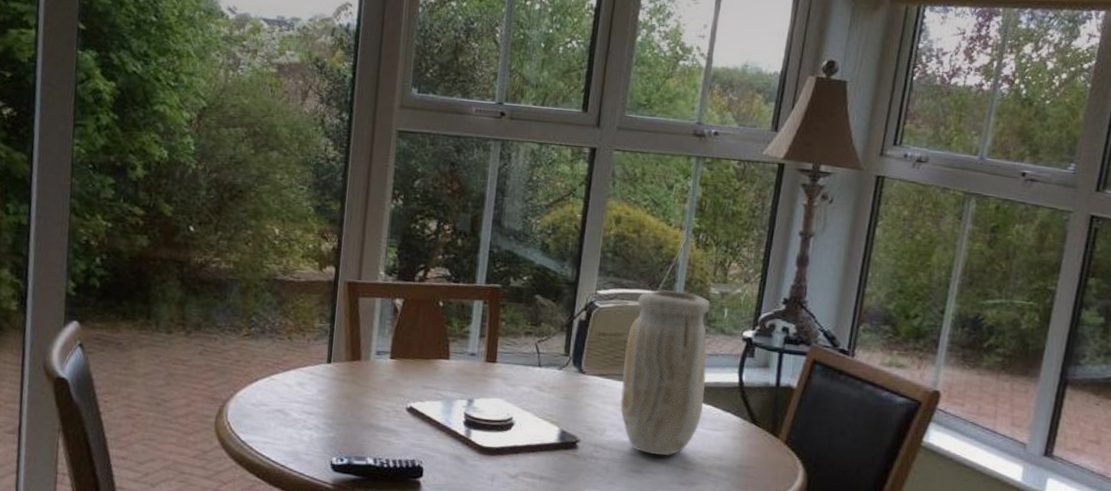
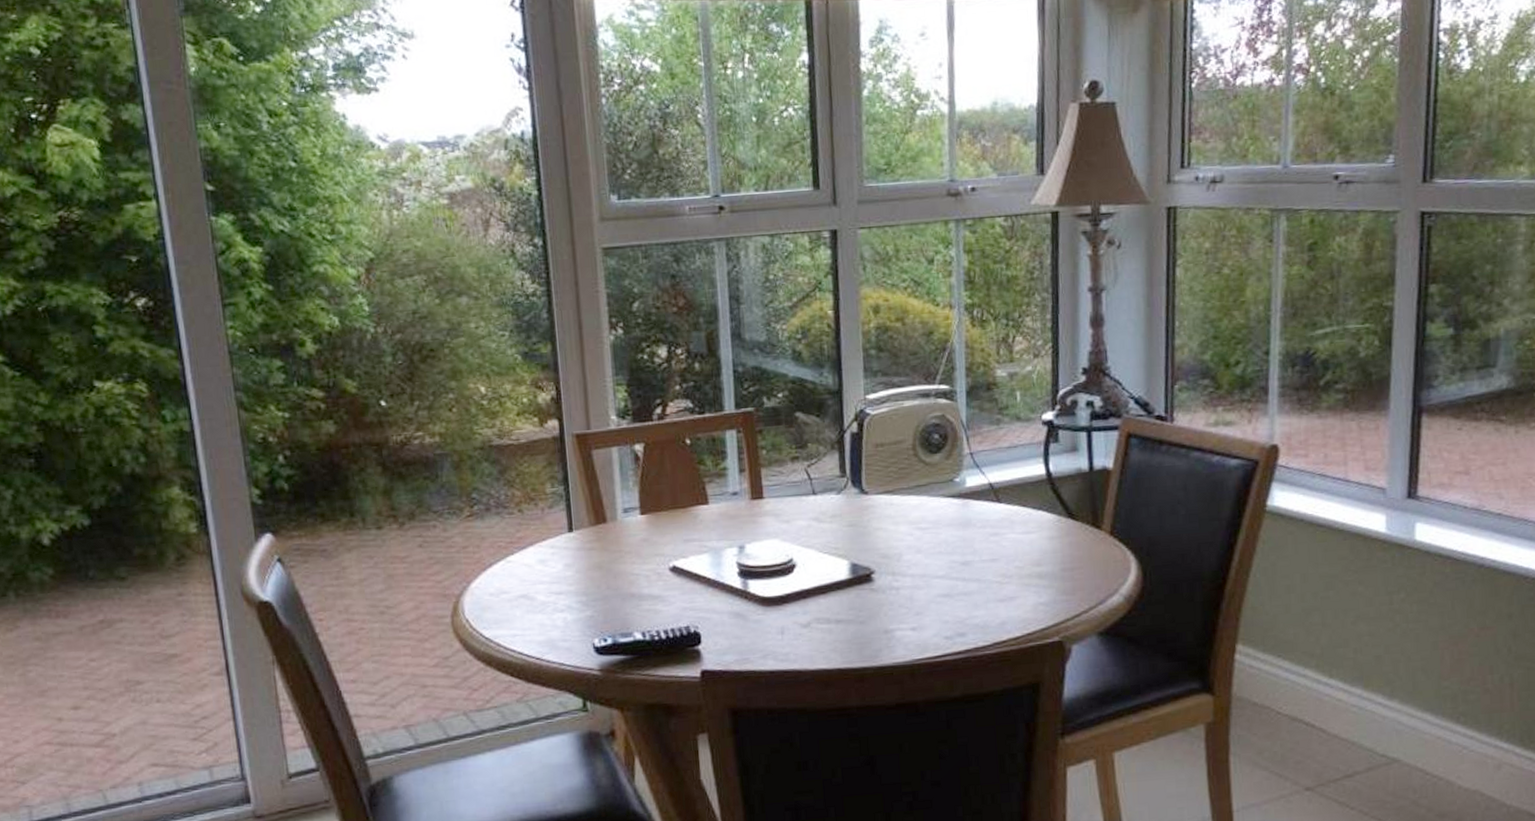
vase: present [620,290,711,456] -> none [909,379,1010,574]

